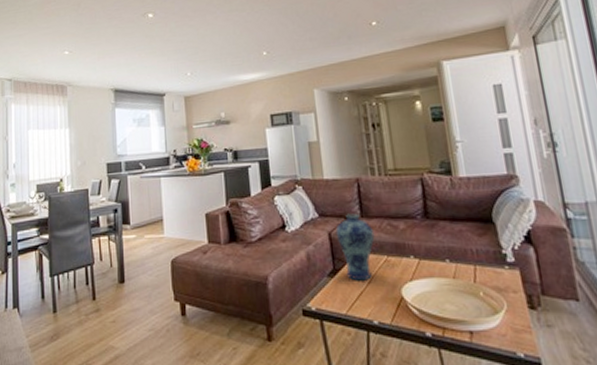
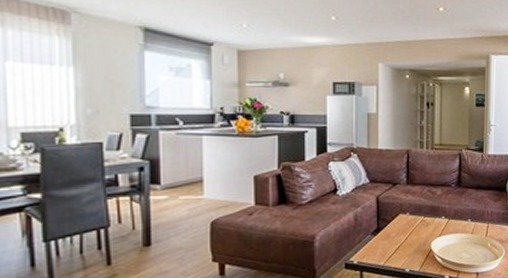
vase: present [335,213,375,281] -> none [383,180,416,238]

